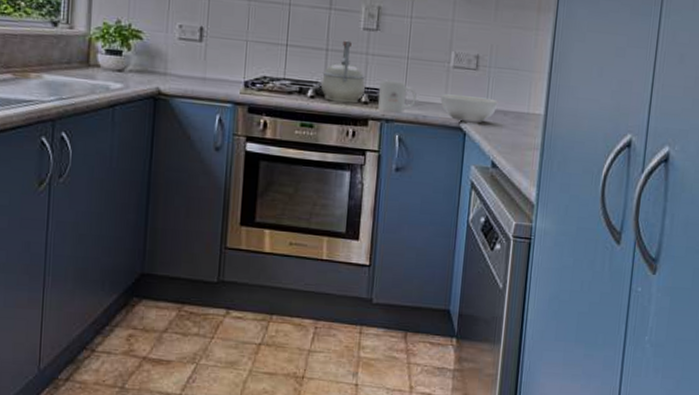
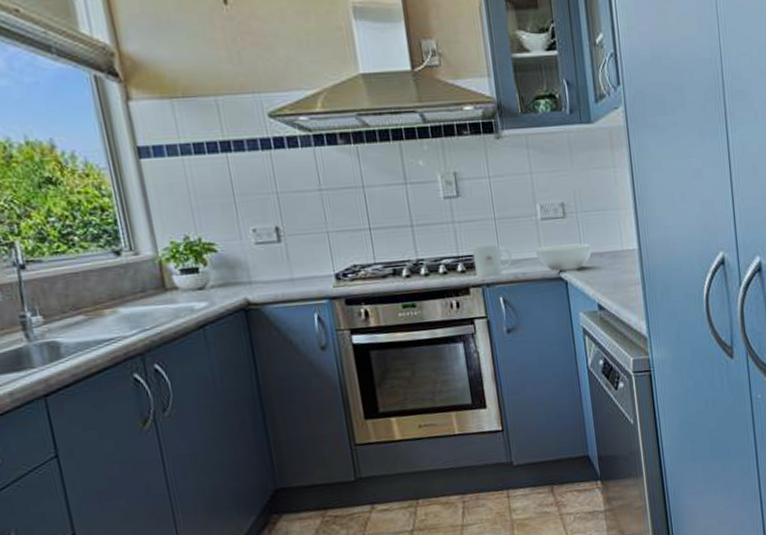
kettle: present [320,40,366,104] -> none [412,212,460,277]

